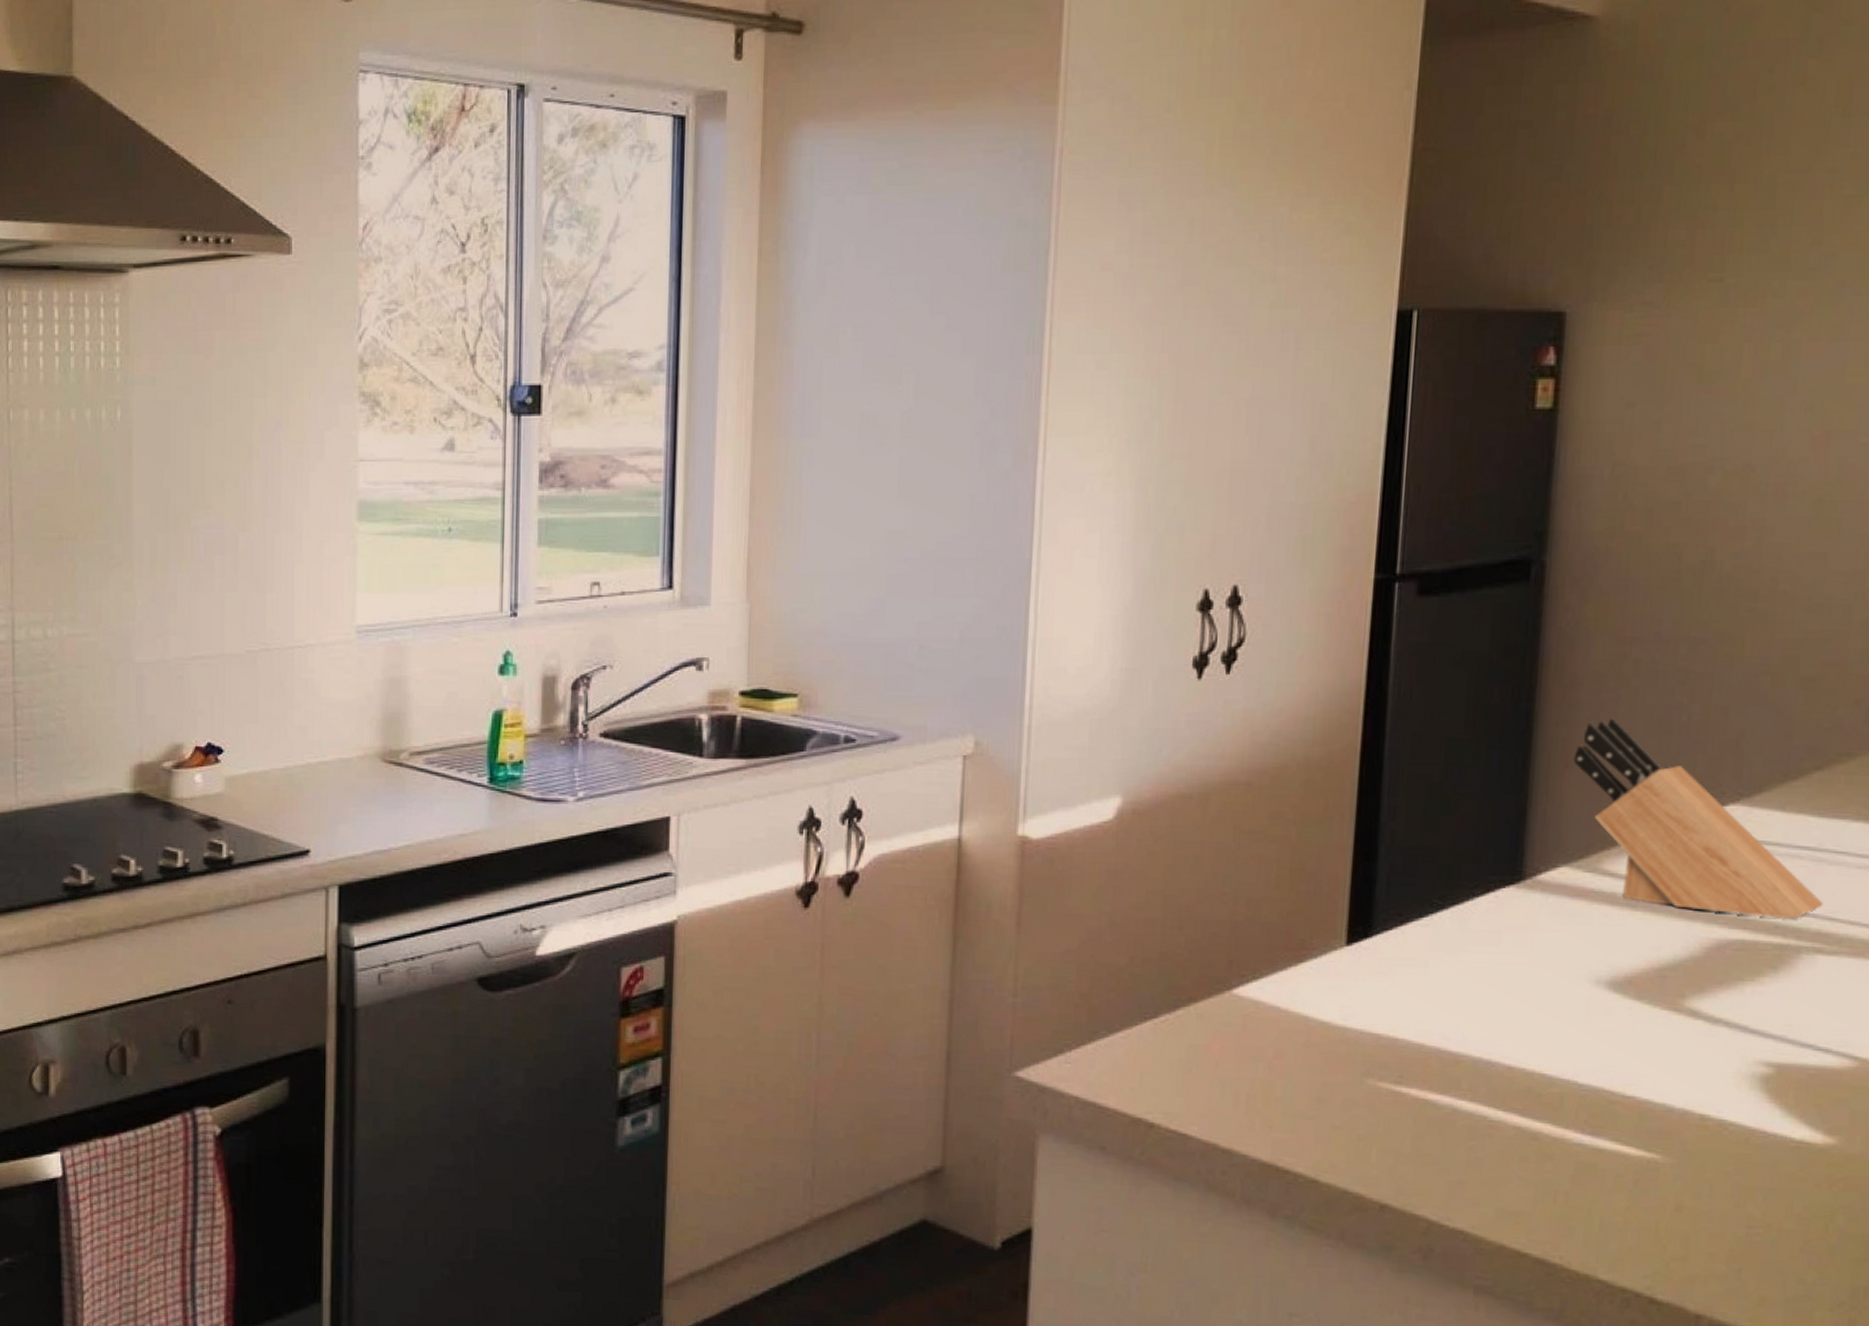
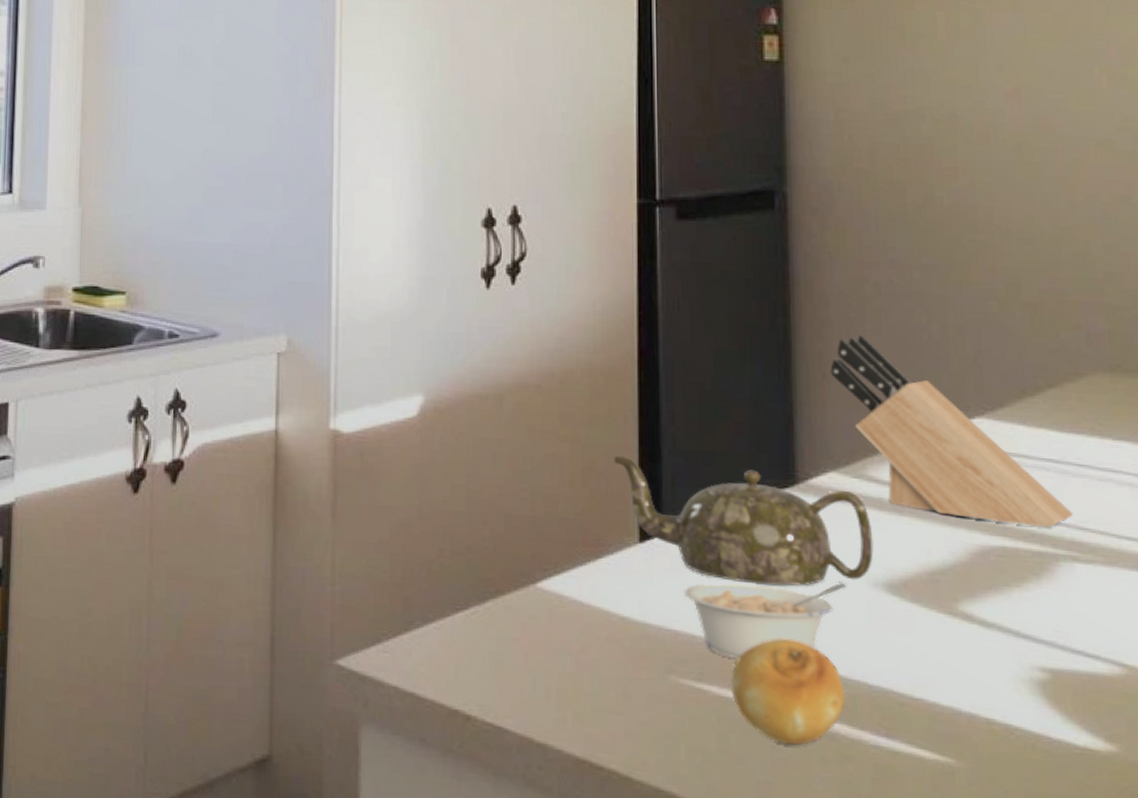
teapot: none [1324,855,1601,987] -> present [613,455,874,587]
legume: none [1389,982,1565,1061] -> present [683,582,846,659]
fruit: none [1430,1039,1553,1145] -> present [730,637,846,746]

